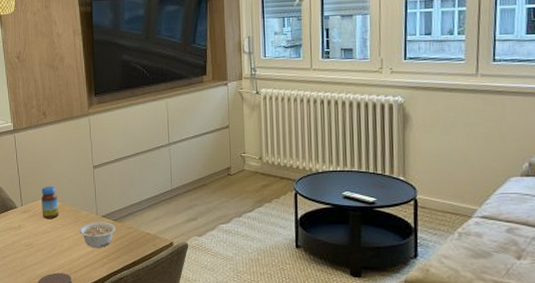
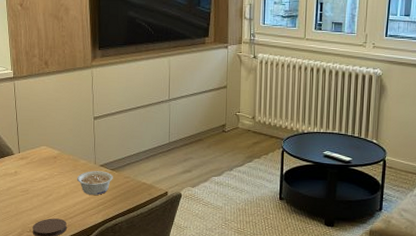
jar: present [41,186,59,220] -> none [39,134,57,167]

